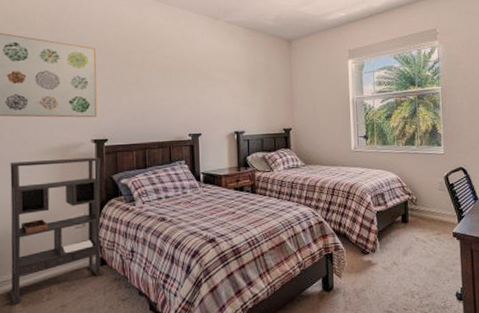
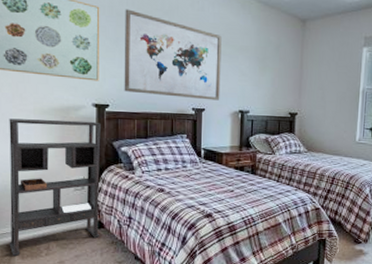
wall art: none [120,47,215,125] -> present [124,9,222,101]

